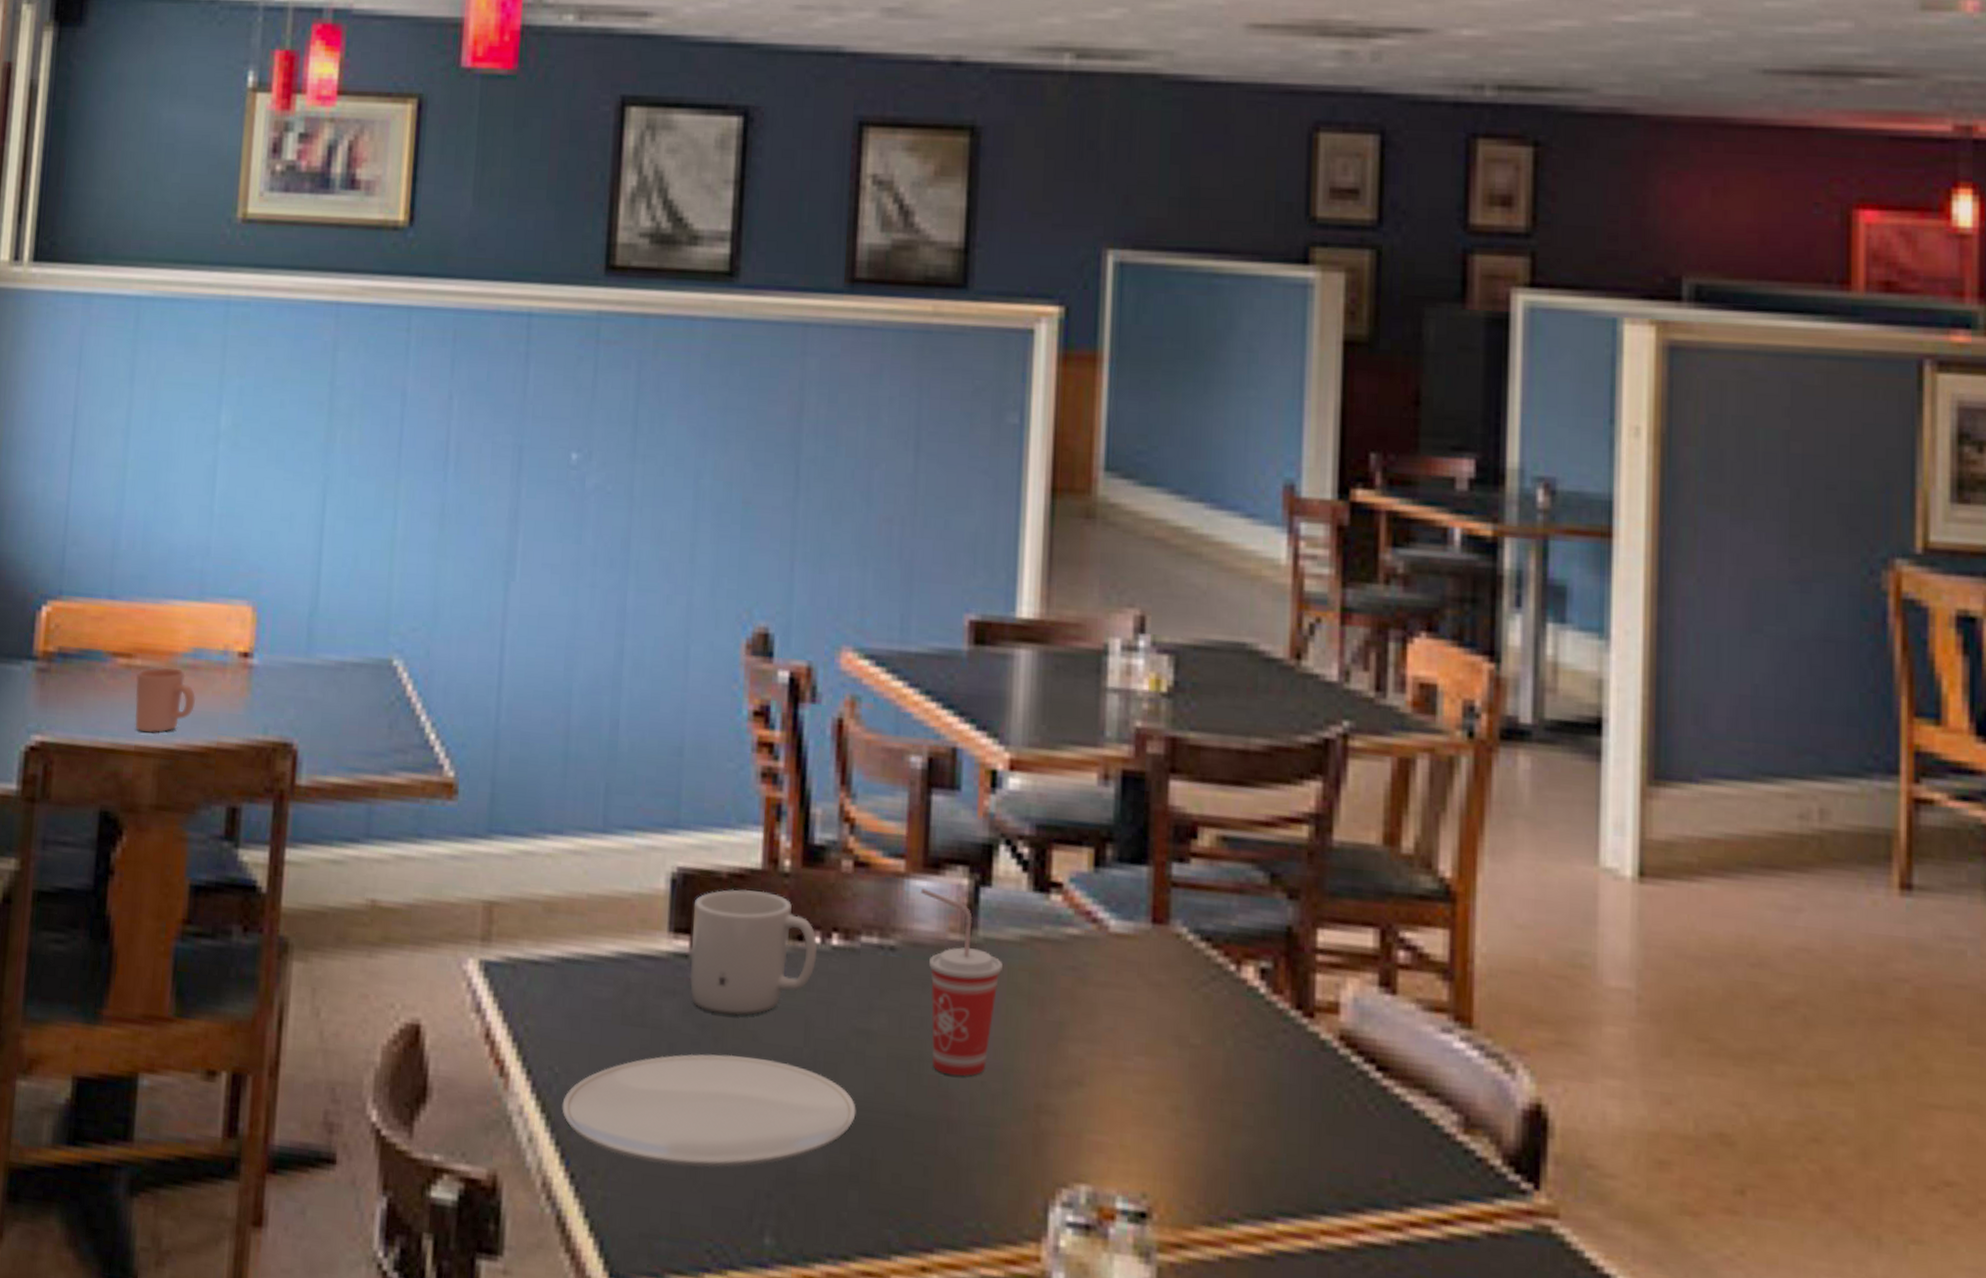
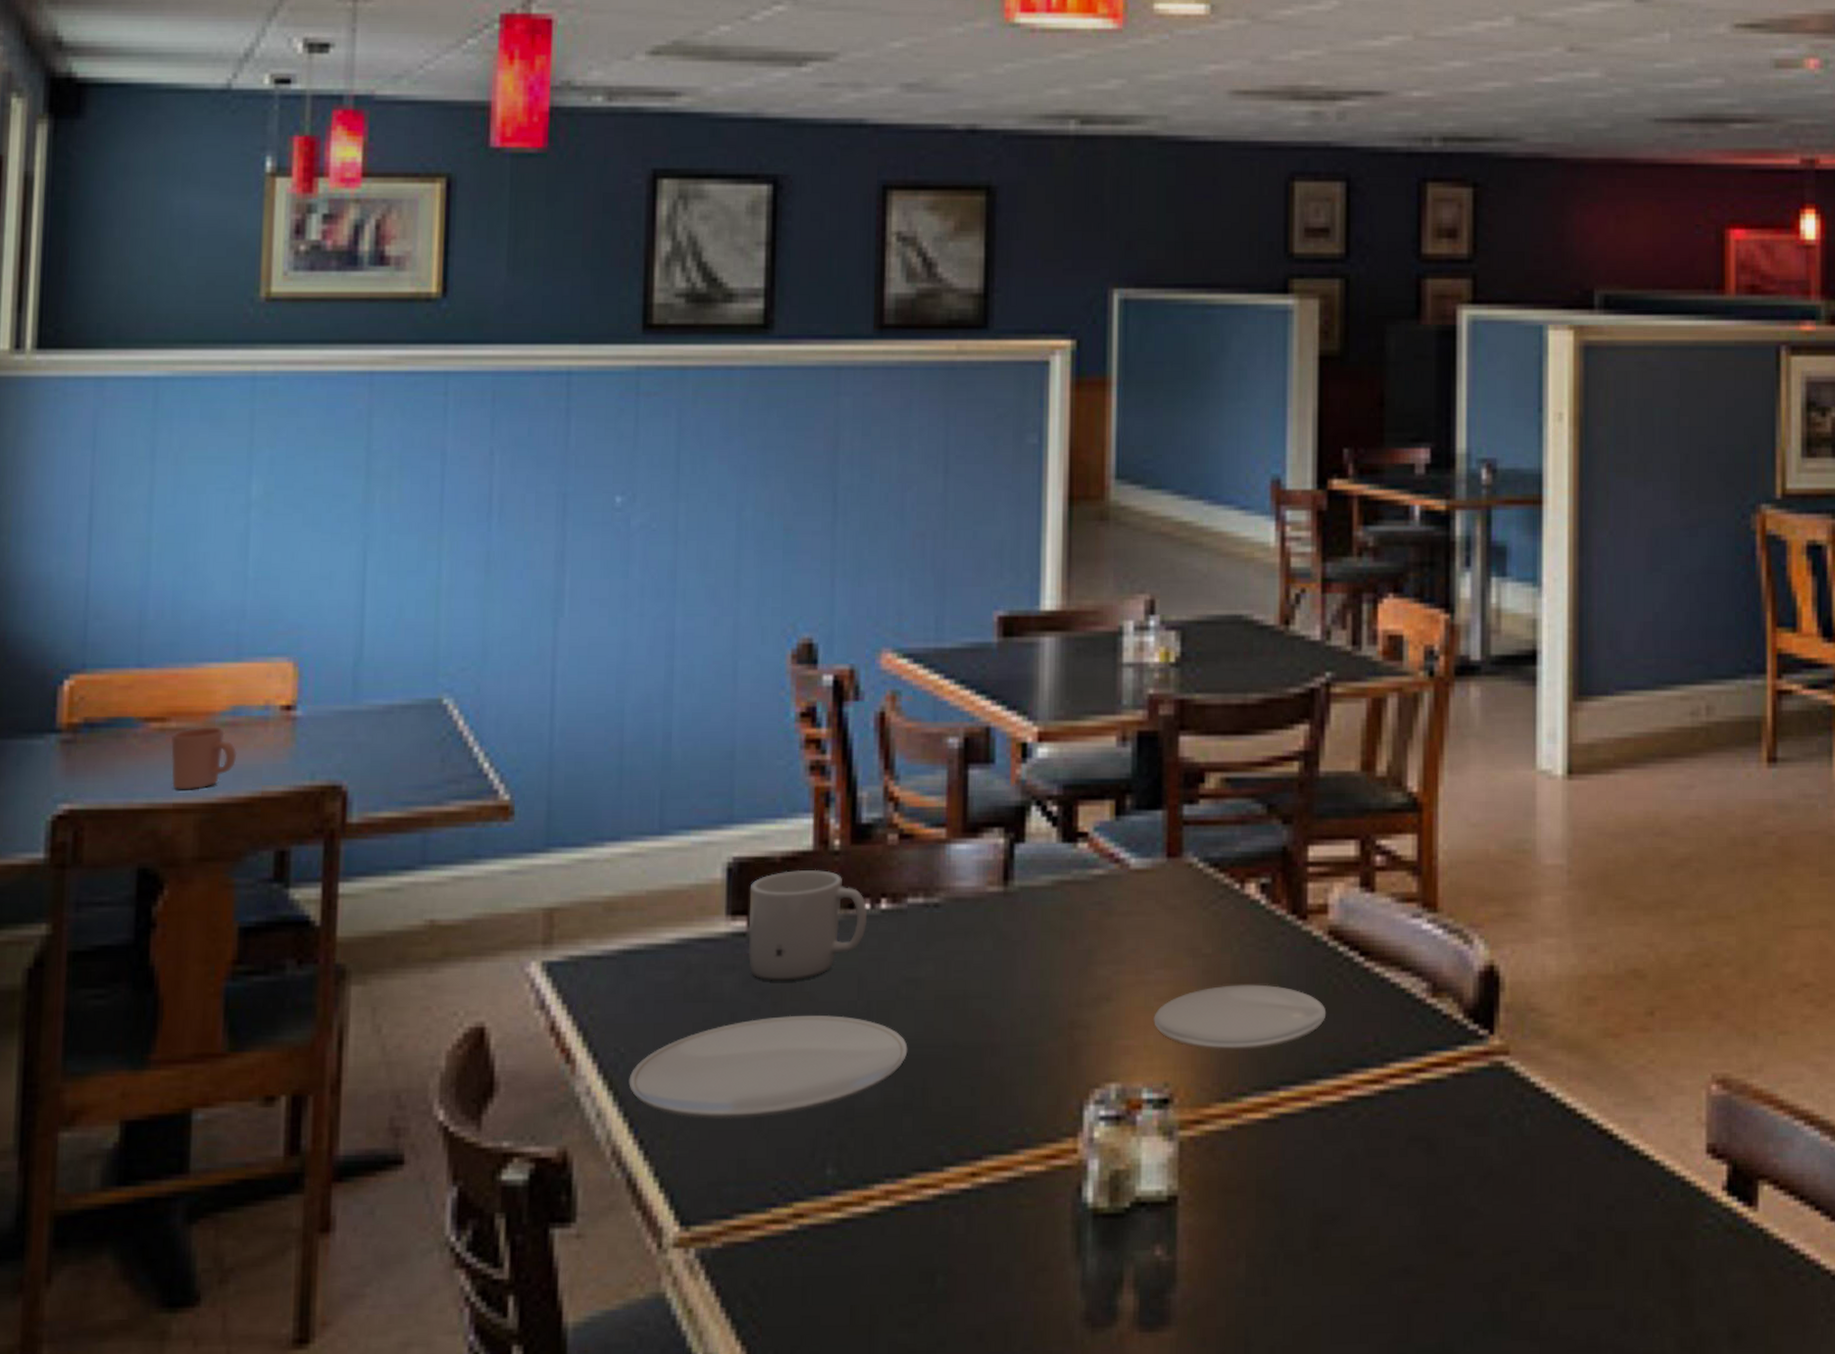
beverage cup: present [921,888,1002,1076] -> none [961,851,1037,1007]
plate: none [1131,1085,1335,1169] -> present [1154,984,1327,1051]

